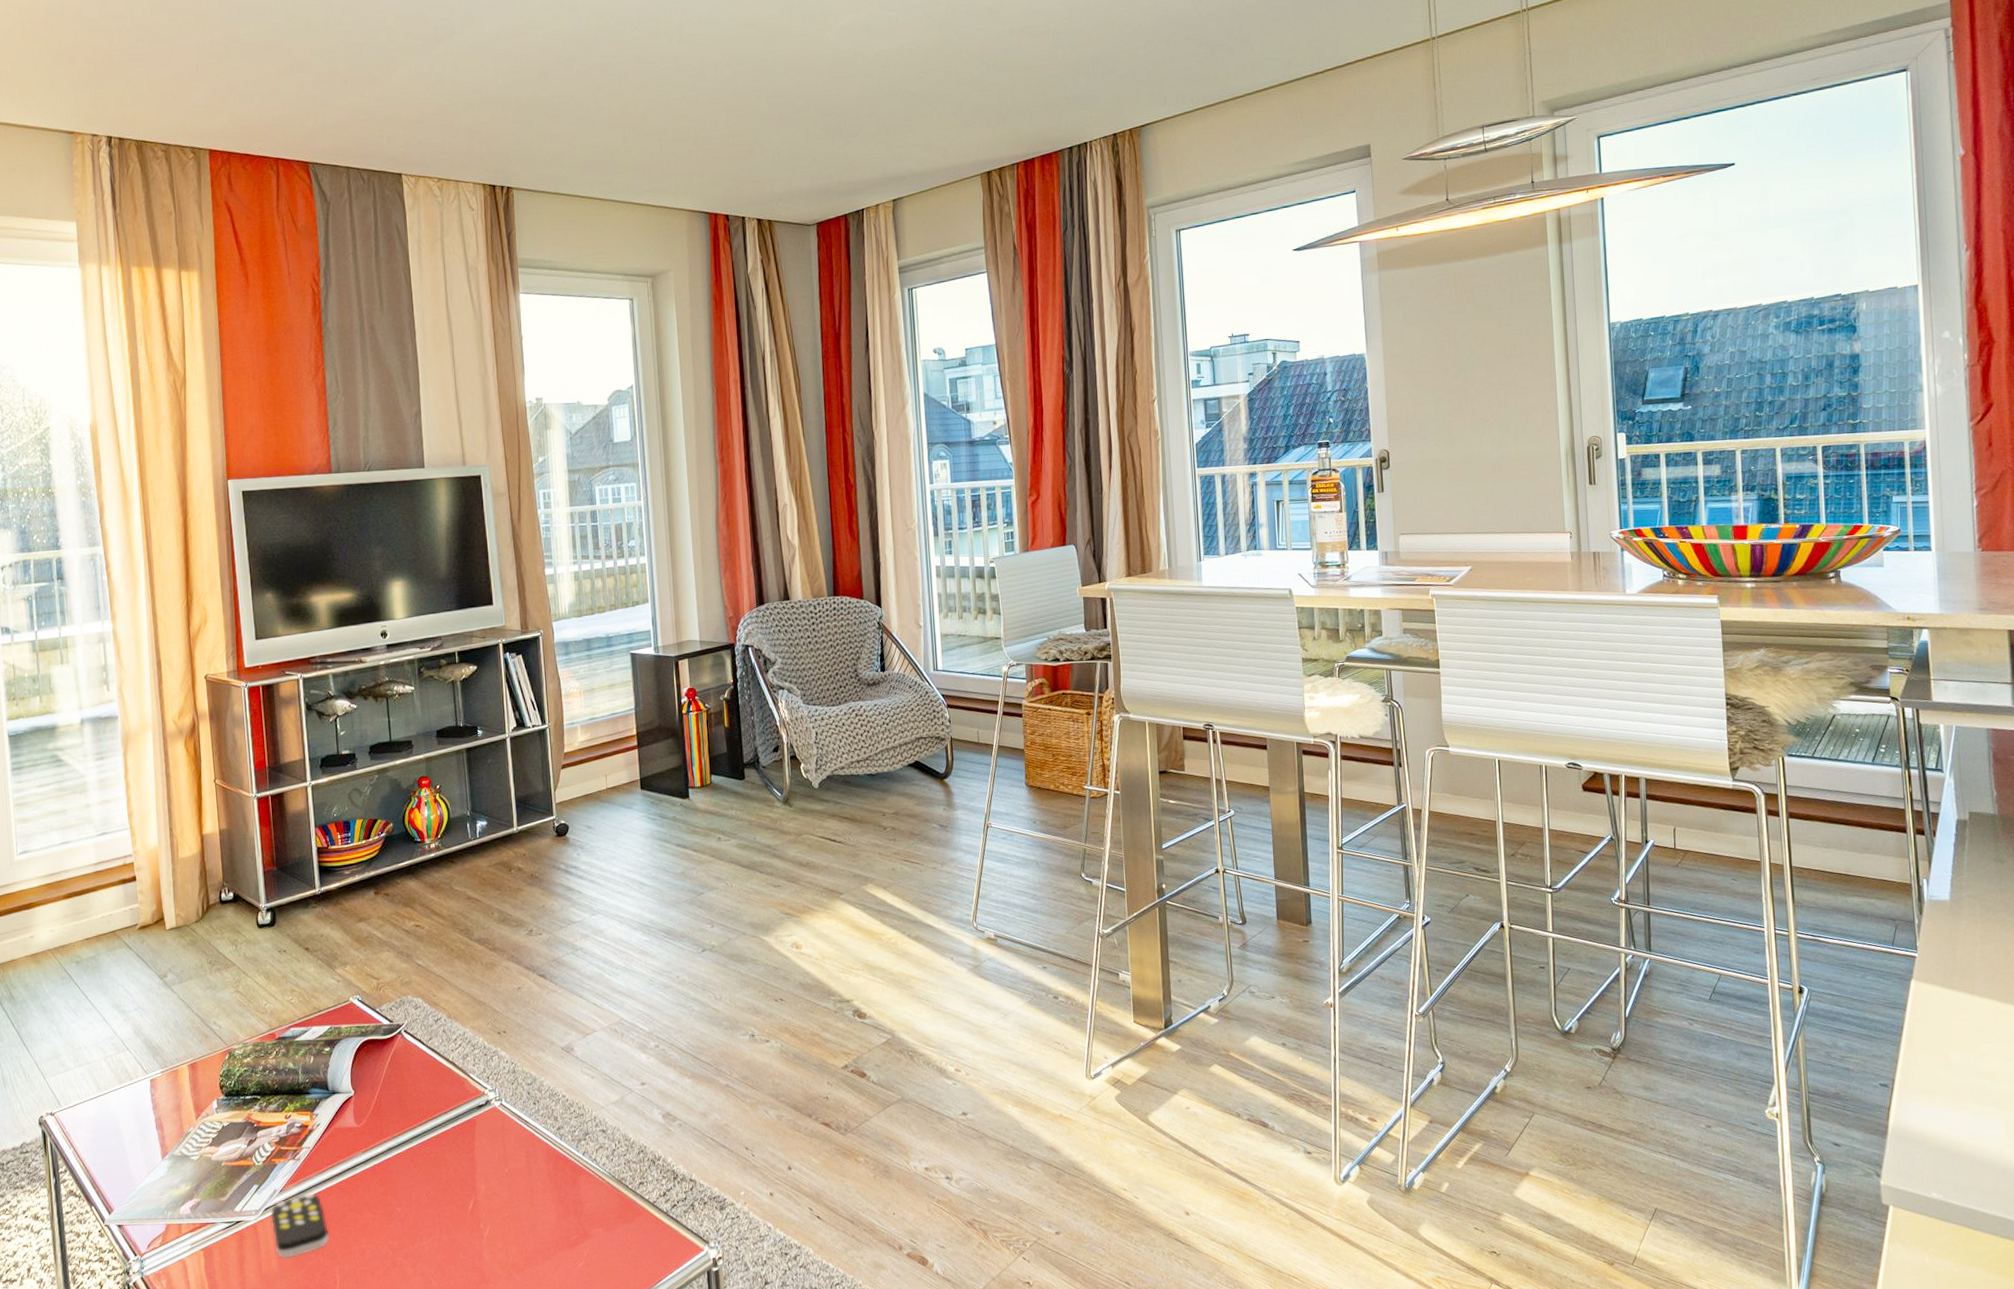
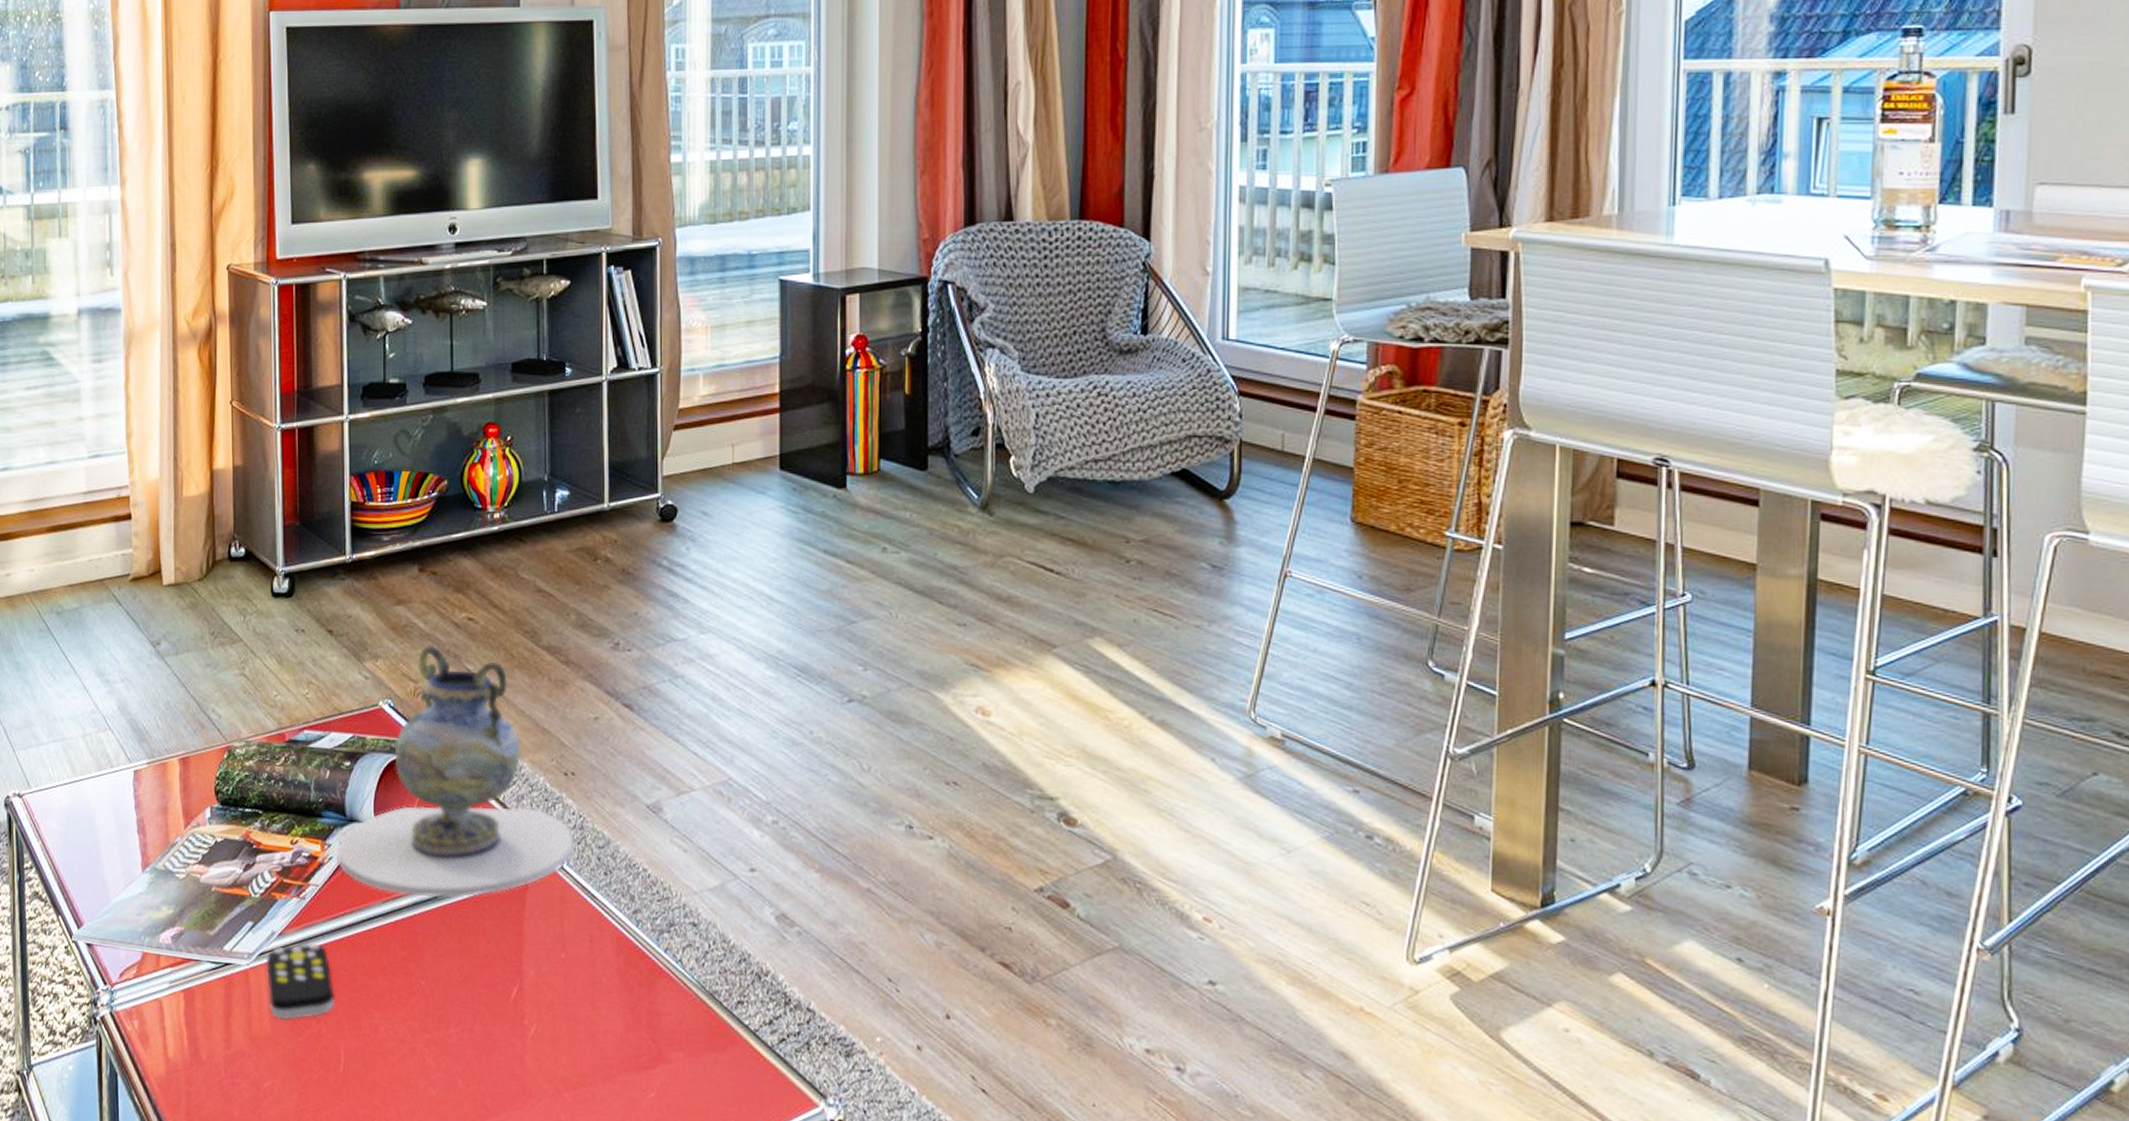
decorative vase: none [322,949,509,1145] -> present [336,644,573,898]

